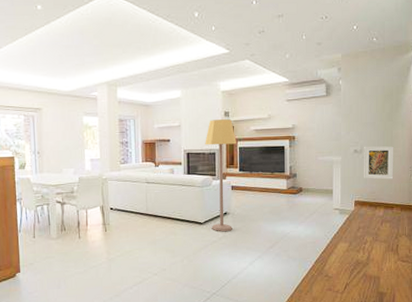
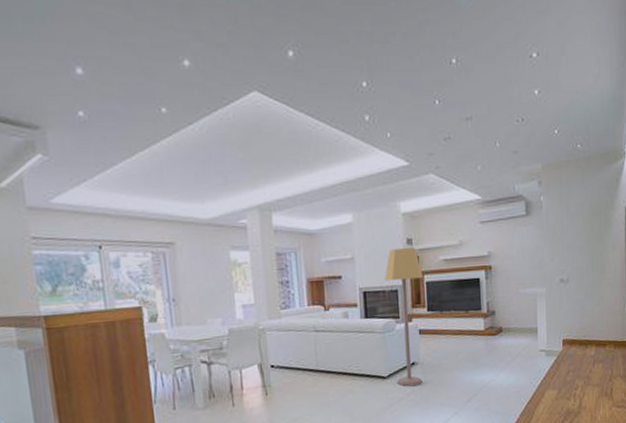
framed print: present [363,146,394,180] -> none [571,273,605,313]

